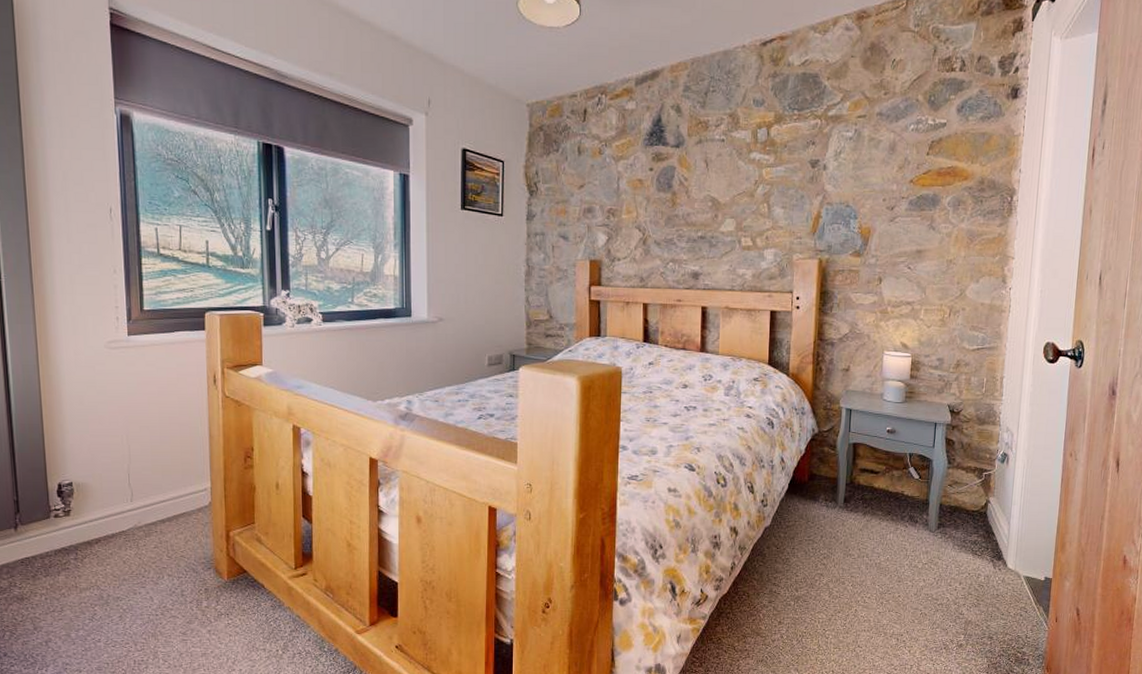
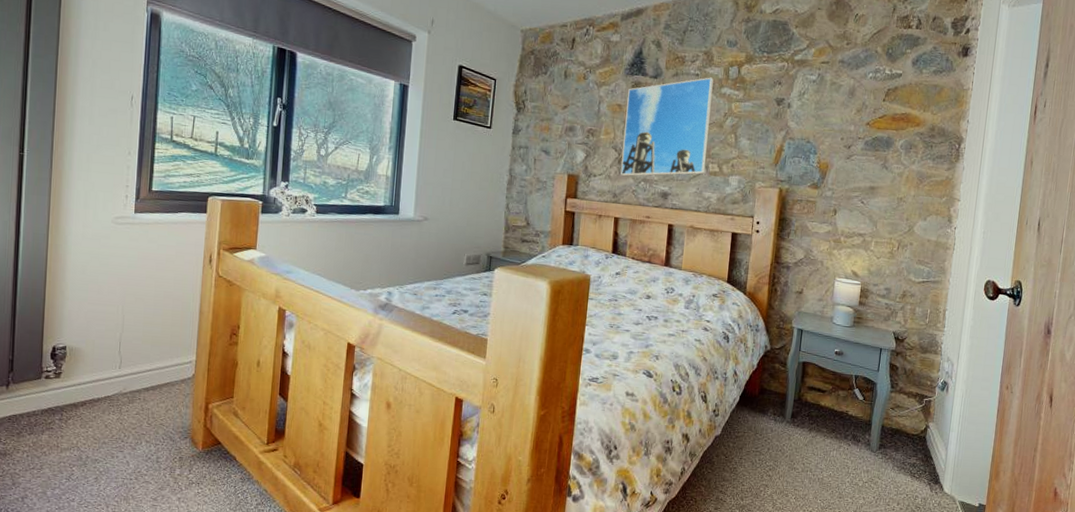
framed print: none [646,142,741,257] -> present [620,77,714,176]

